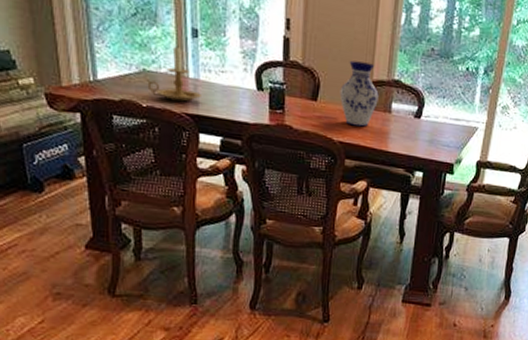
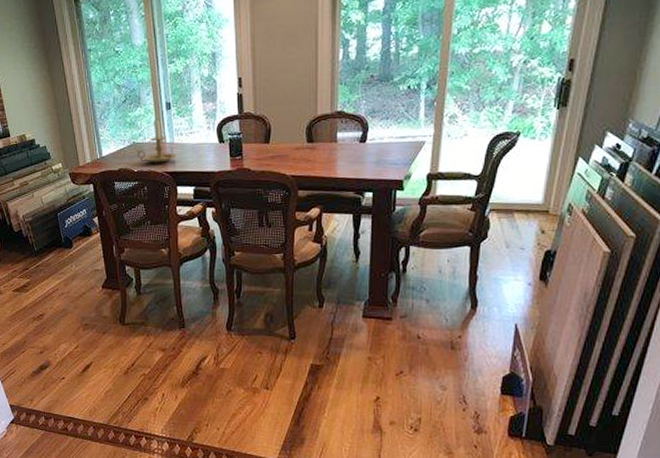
vase: present [339,60,379,127] -> none [288,101,324,160]

